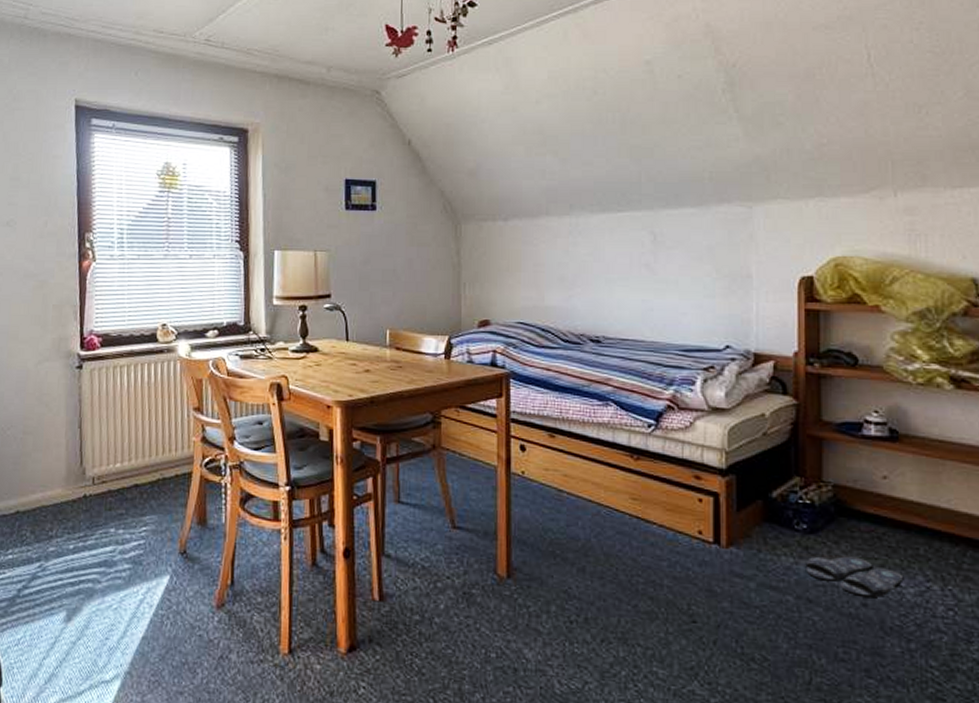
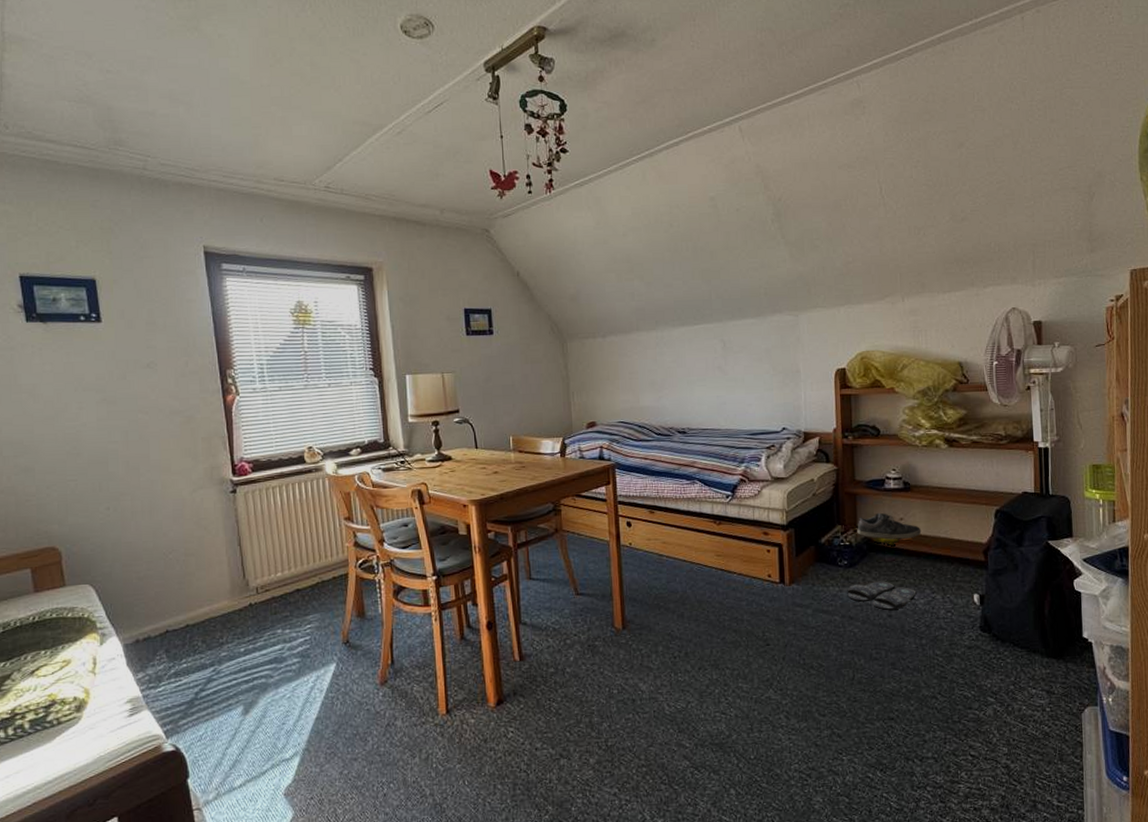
shoe: none [822,465,913,513] -> present [857,512,922,547]

